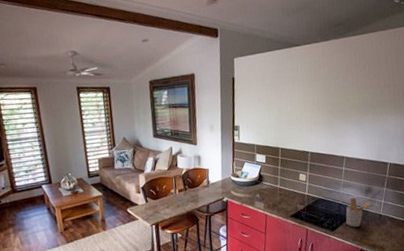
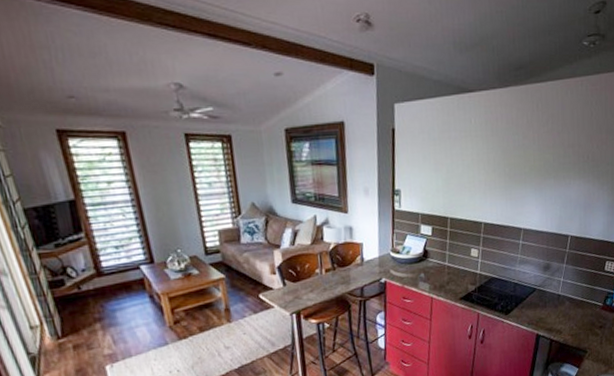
utensil holder: present [346,198,371,227] -> none [521,276,549,310]

